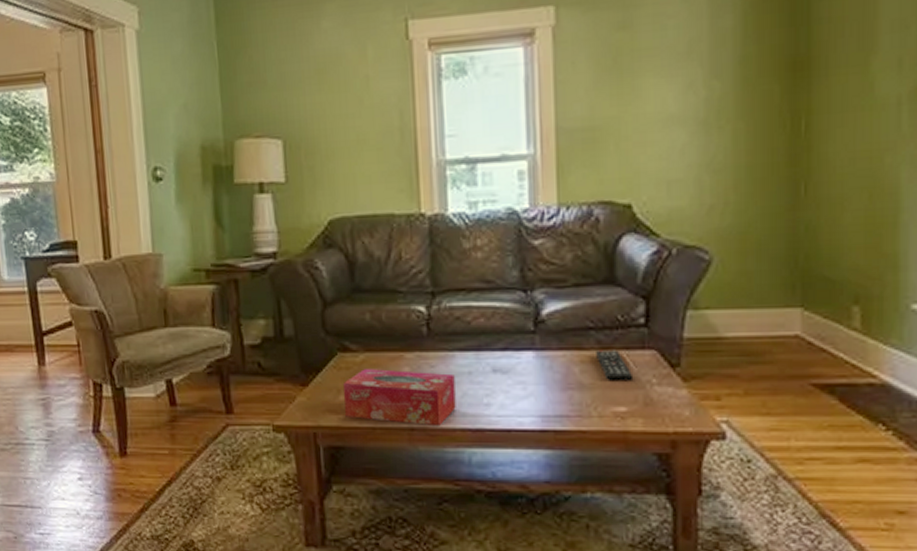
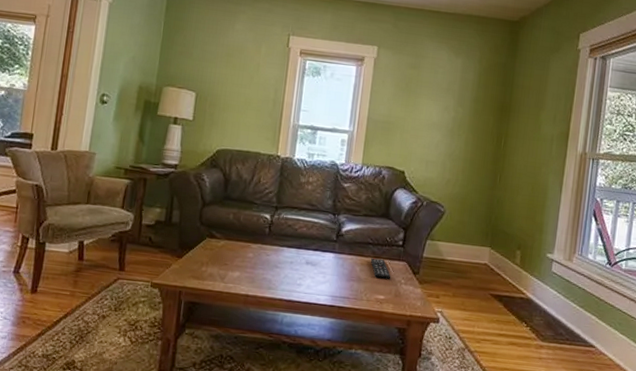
tissue box: present [343,369,456,427] -> none [203,251,281,296]

